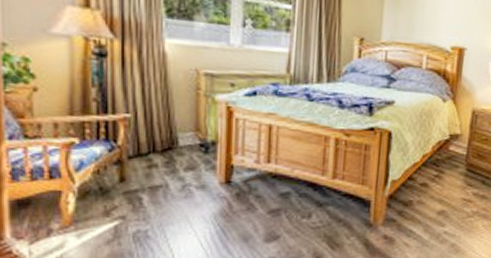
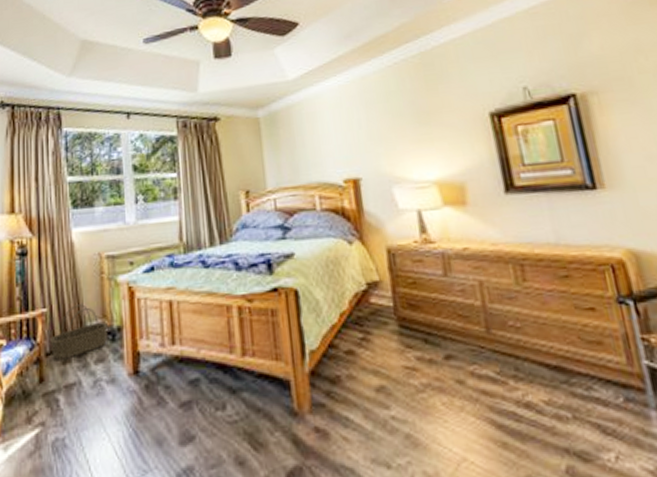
basket: none [134,115,201,165] -> present [50,304,108,361]

